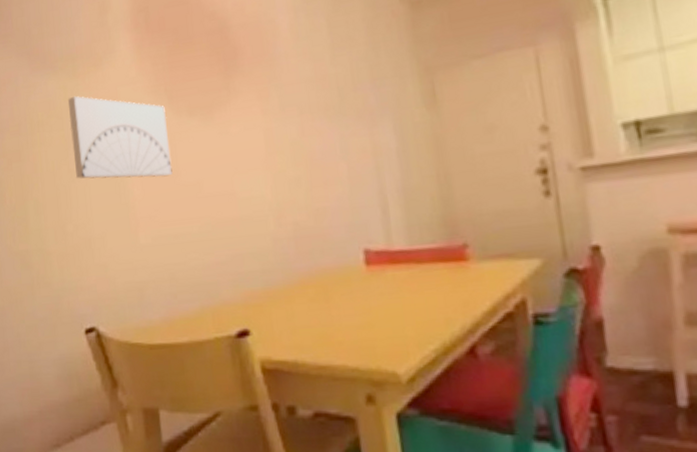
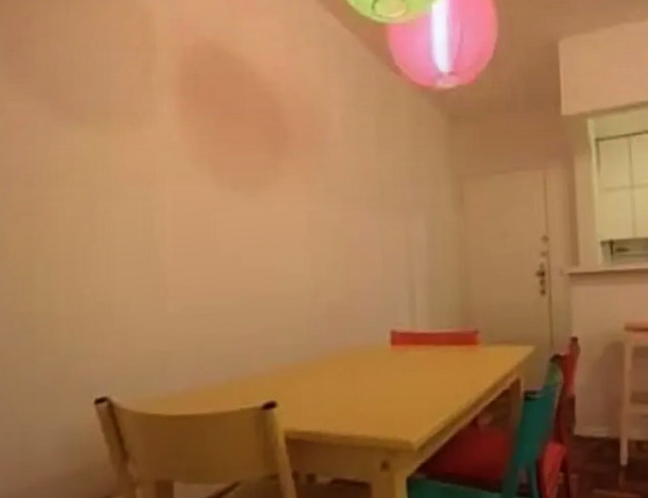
wall art: present [67,95,173,179] -> none [96,152,210,247]

